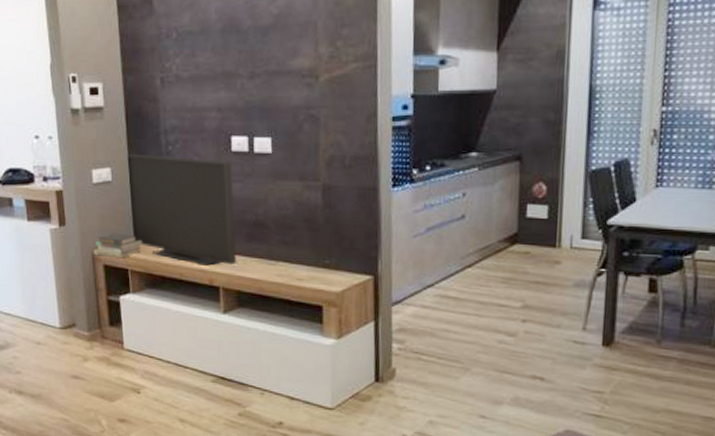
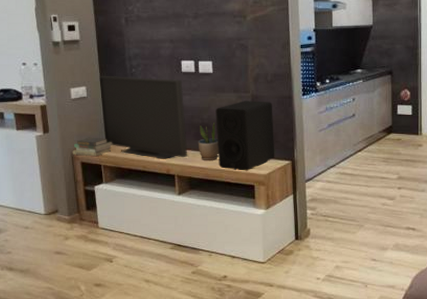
potted plant: none [250,220,277,271] -> present [198,123,219,161]
speaker: none [274,192,352,287] -> present [215,101,275,171]

